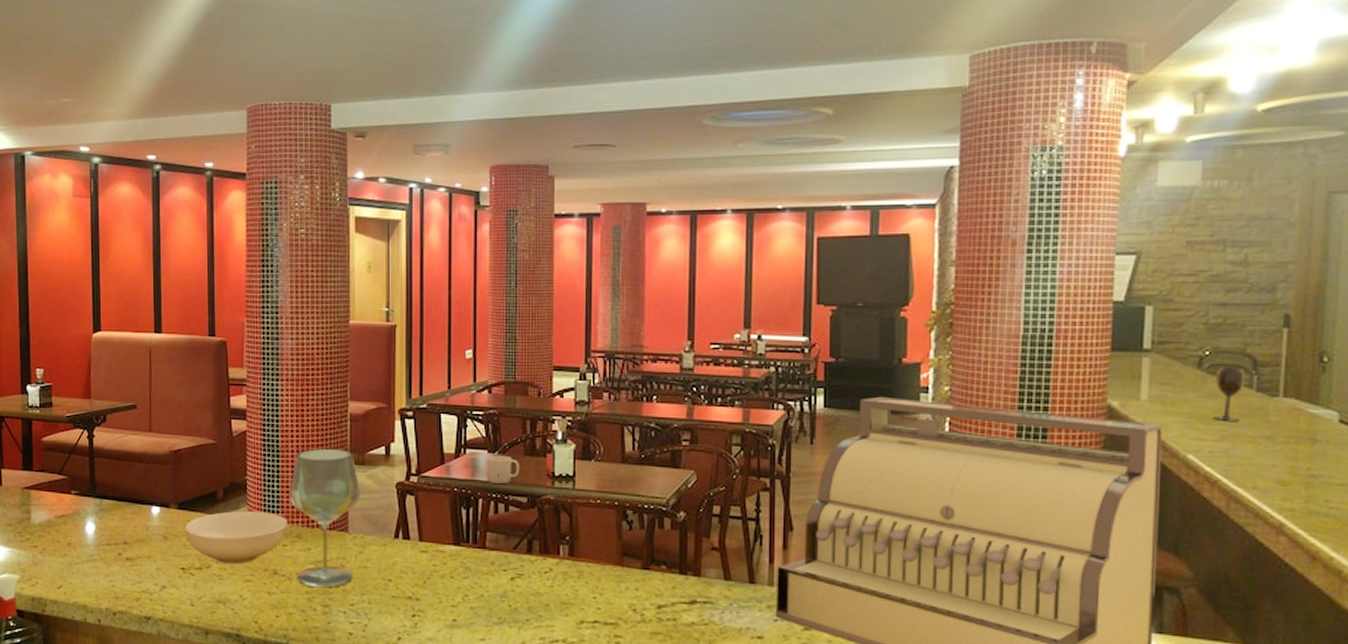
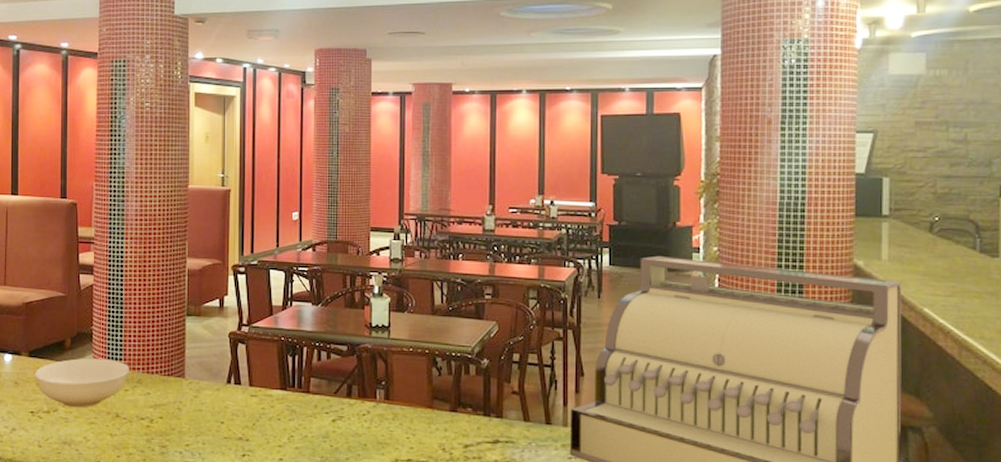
wine glass: present [289,448,360,588] -> none [131,300,196,430]
mug: present [486,455,520,485] -> none [310,307,341,334]
wine glass: present [1214,367,1246,421] -> none [944,231,970,279]

